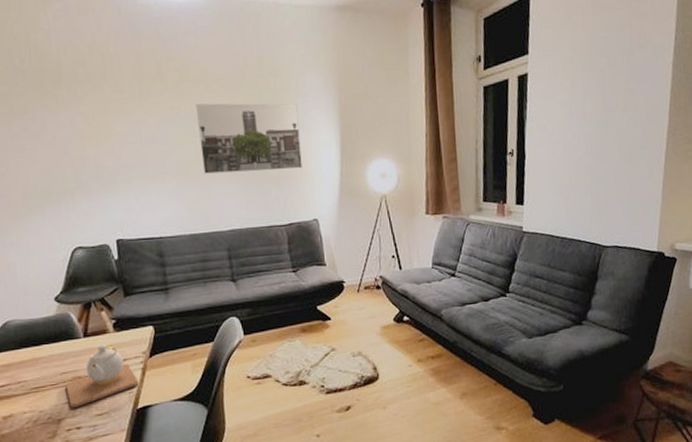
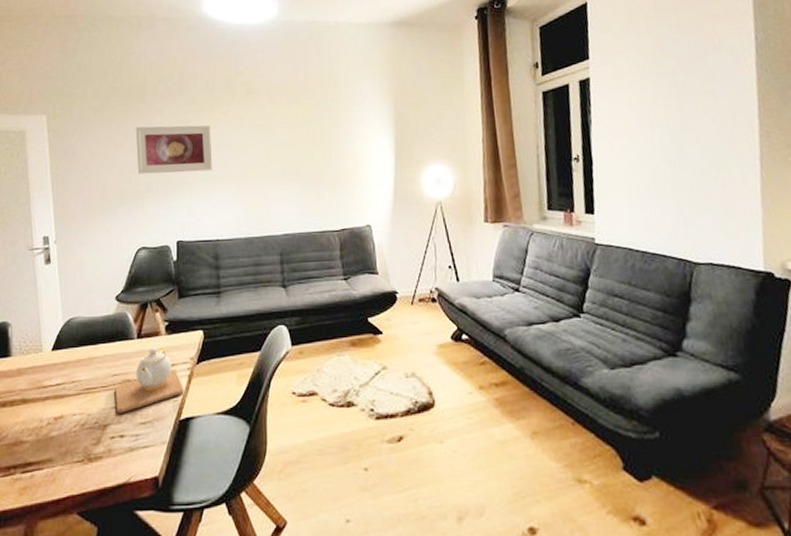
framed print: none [55,115,149,170] -> present [135,125,213,174]
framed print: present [195,103,302,174] -> none [258,112,357,179]

